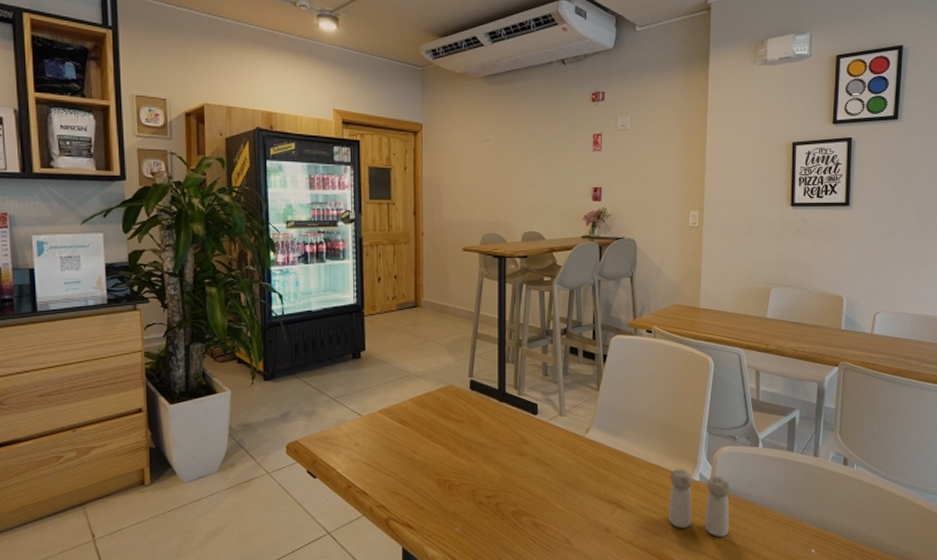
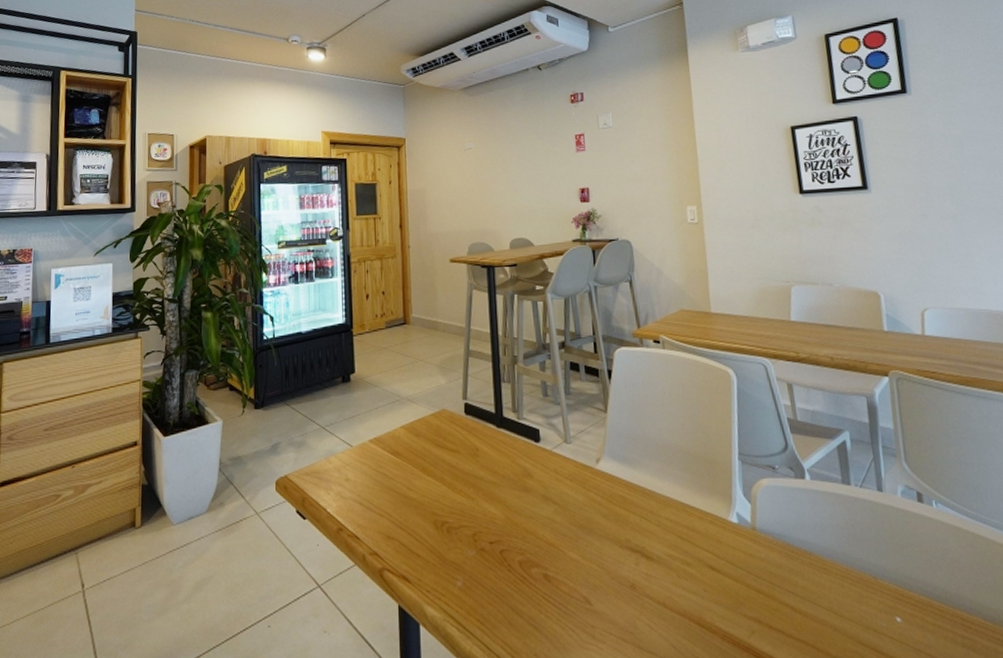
salt and pepper shaker: present [669,469,730,537] -> none [700,507,784,598]

